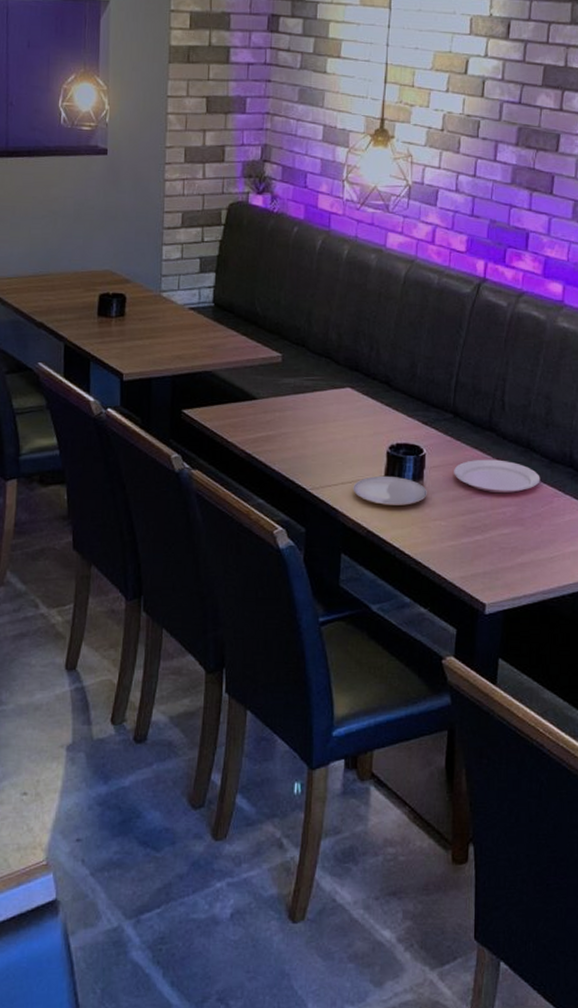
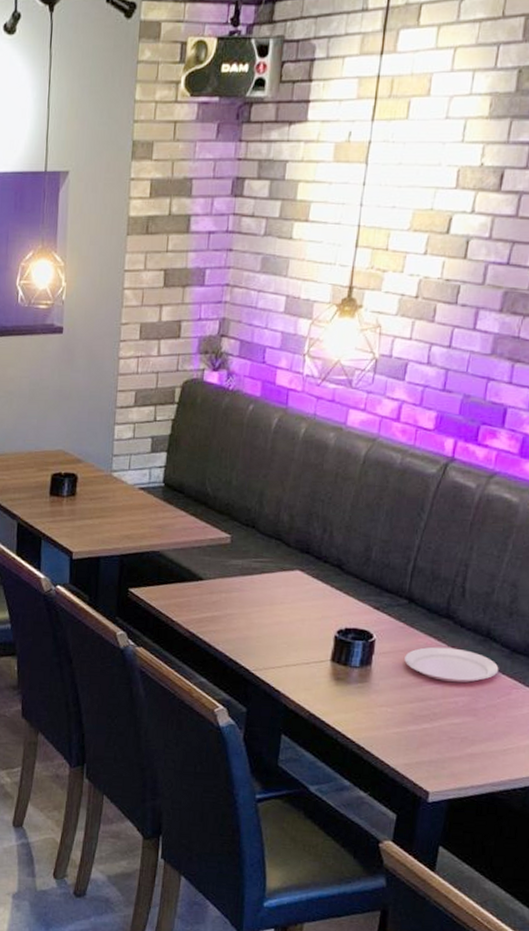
plate: present [353,475,427,506] -> none [297,660,375,691]

